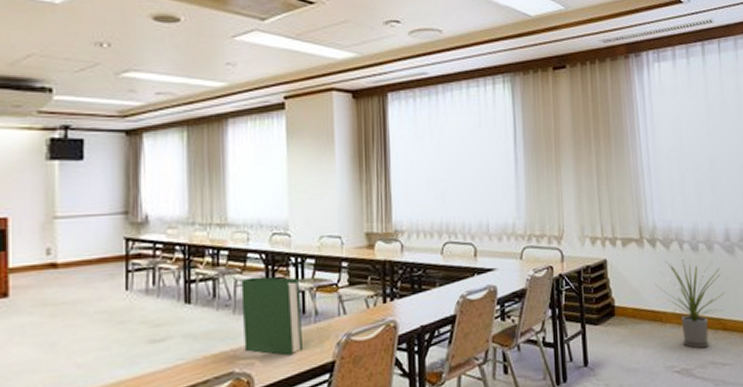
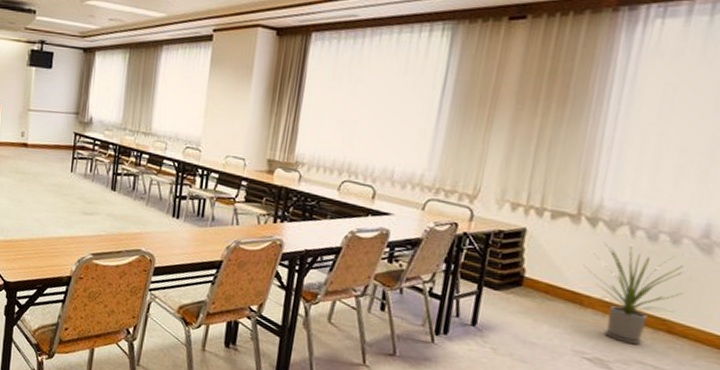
binder: present [241,276,304,356] -> none [151,179,202,248]

